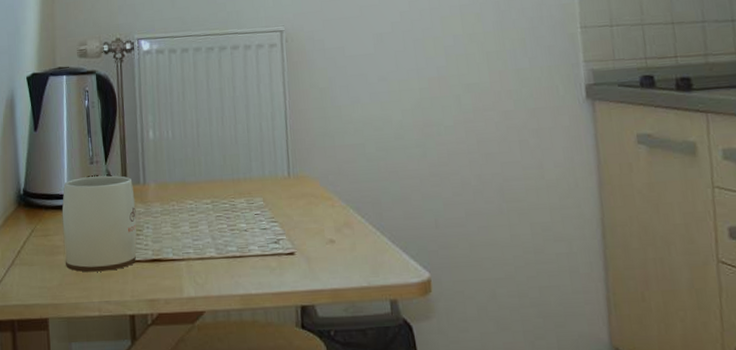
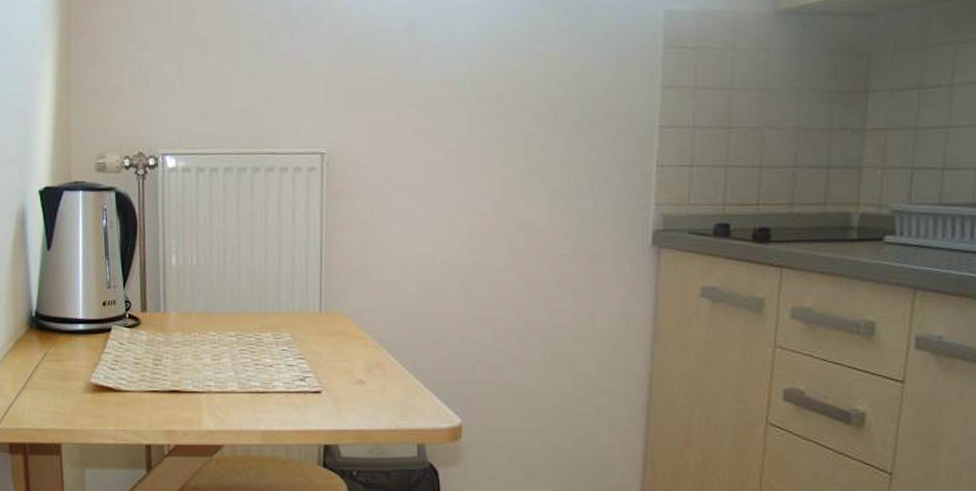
mug: present [61,175,137,273] -> none [76,301,156,400]

